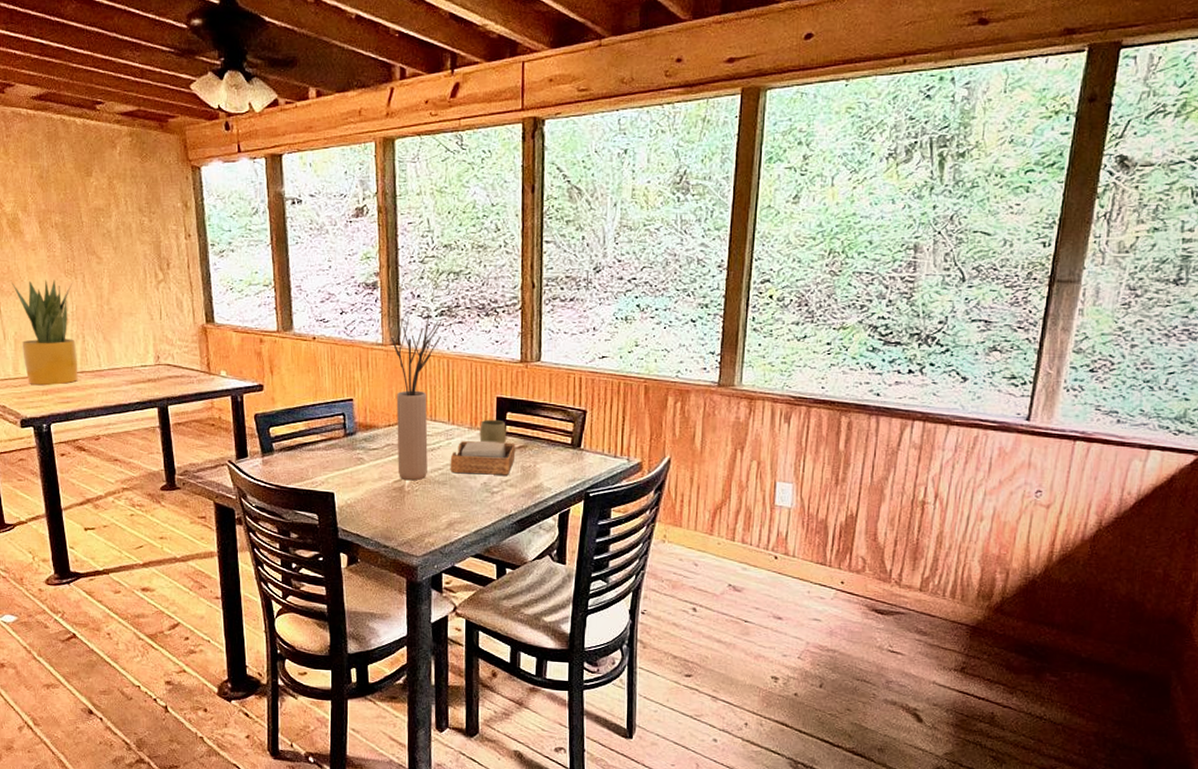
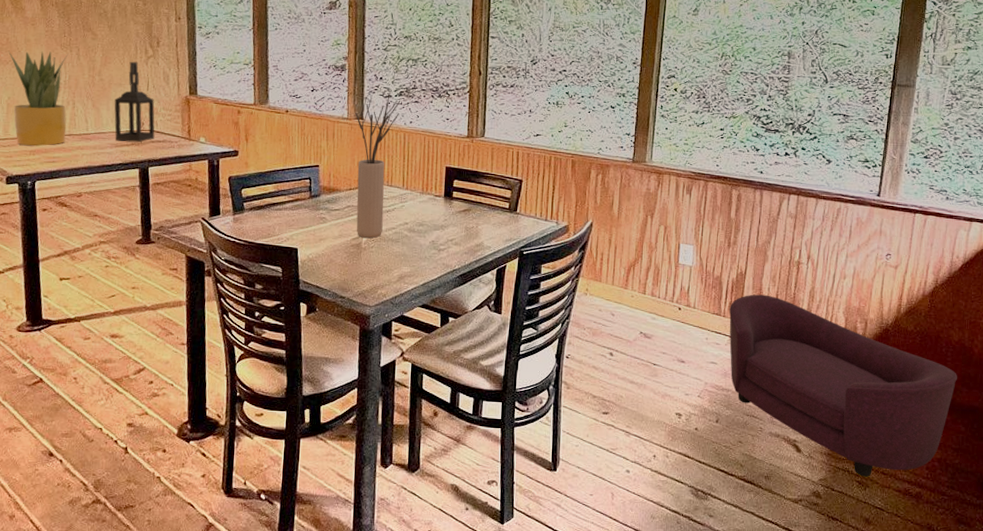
lantern: none [126,287,172,378] -> present [114,61,155,142]
napkin holder: present [450,440,516,475] -> none [402,204,461,235]
mug: present [479,419,506,444] -> none [429,185,453,207]
dog bed: none [836,540,1123,752] -> present [729,294,957,477]

